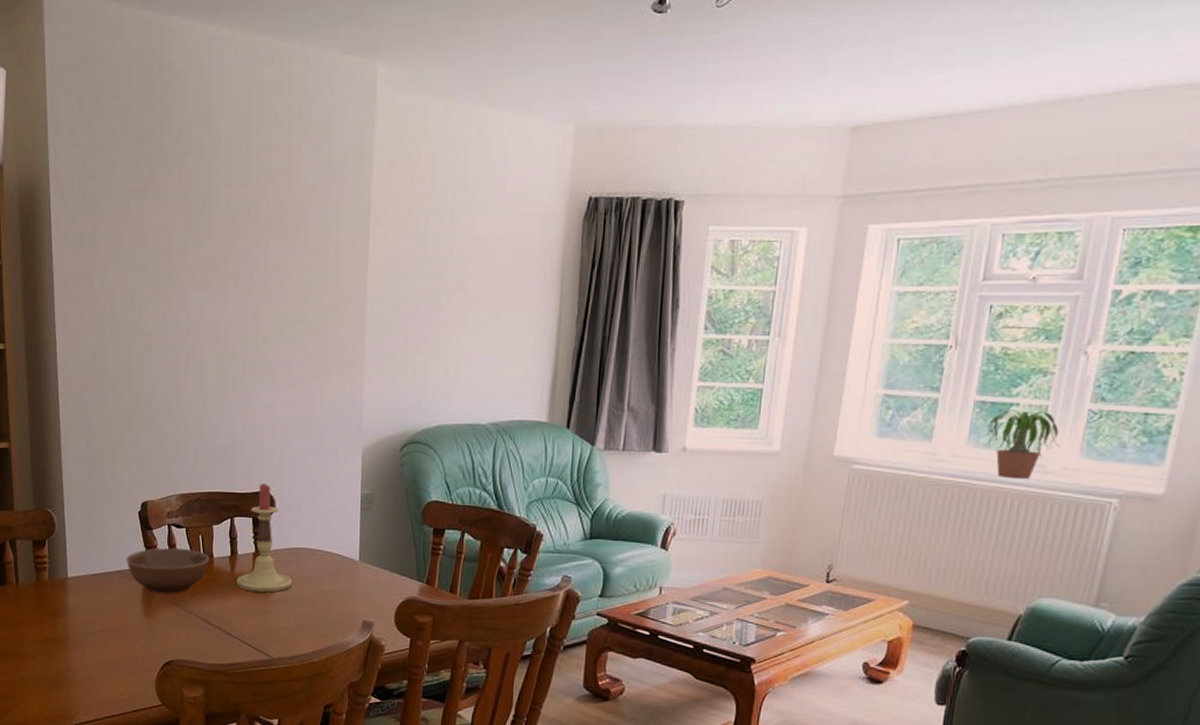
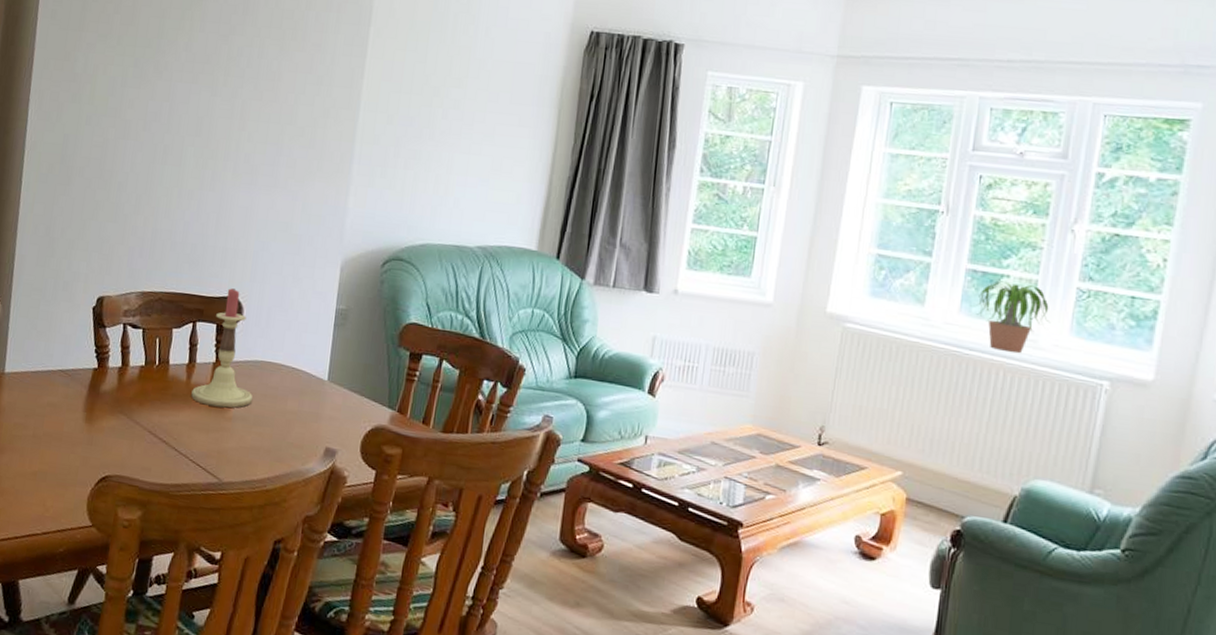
bowl: present [126,548,210,593] -> none [72,348,165,400]

